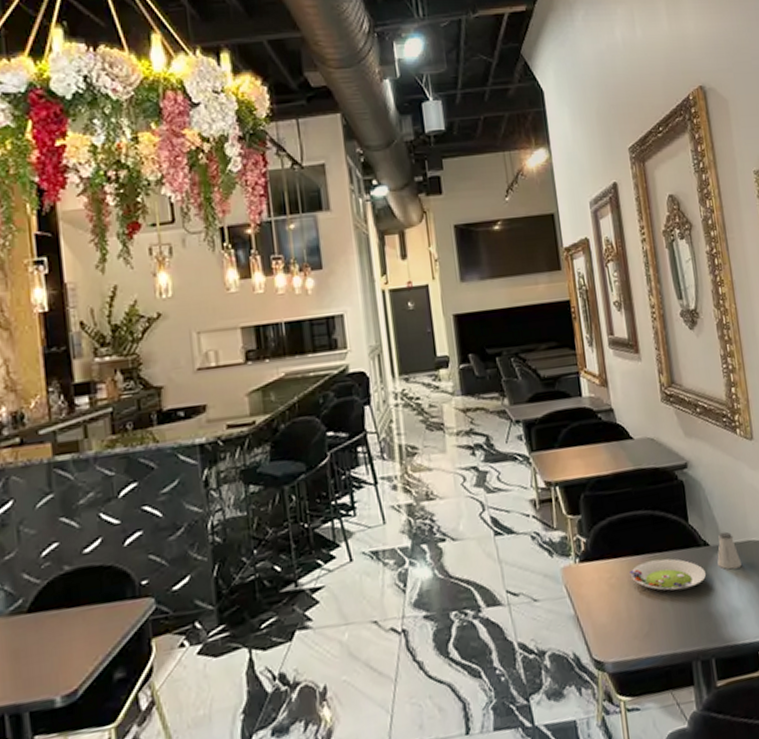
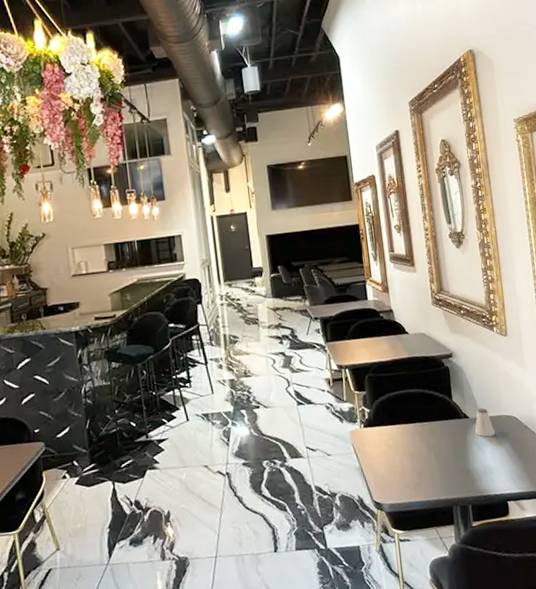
salad plate: present [629,558,707,591] -> none [404,427,466,452]

